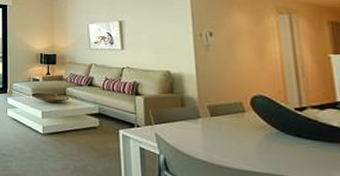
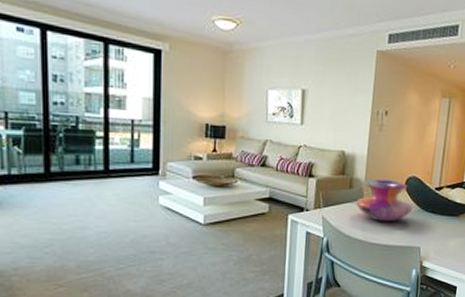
decorative vase: none [191,98,268,144] -> present [356,179,413,222]

